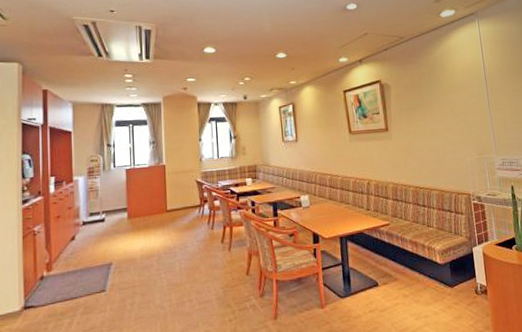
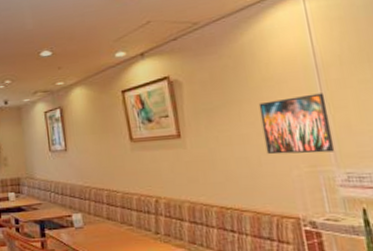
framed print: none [445,98,495,145] -> present [258,93,335,155]

